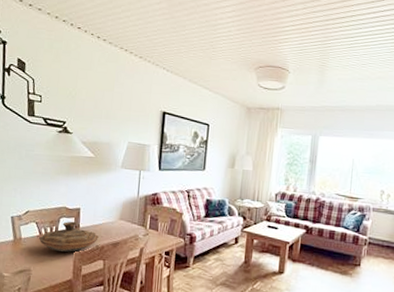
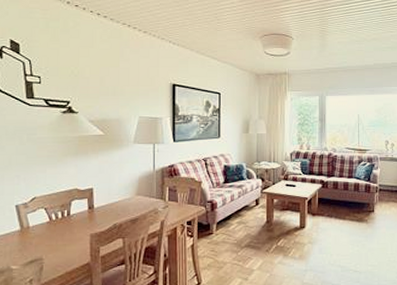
decorative bowl: present [39,221,99,252] -> none [49,202,115,235]

